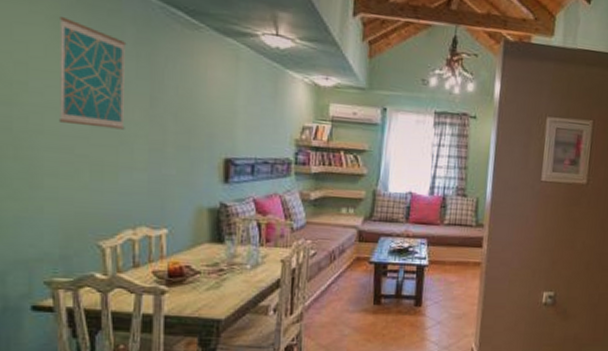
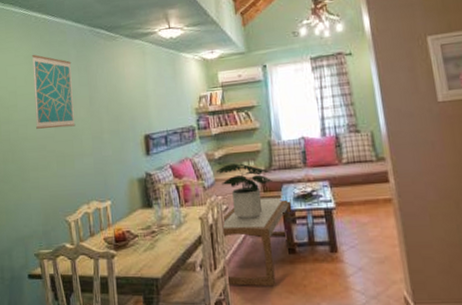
coffee table: none [301,245,386,335] -> present [221,194,293,287]
potted plant: none [310,207,371,268] -> present [217,163,272,220]

